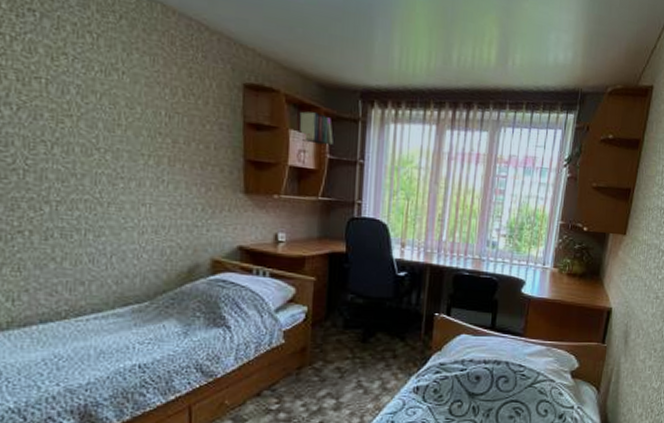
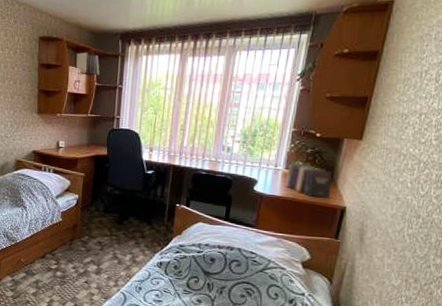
books: none [553,261,598,299] -> present [285,164,332,198]

